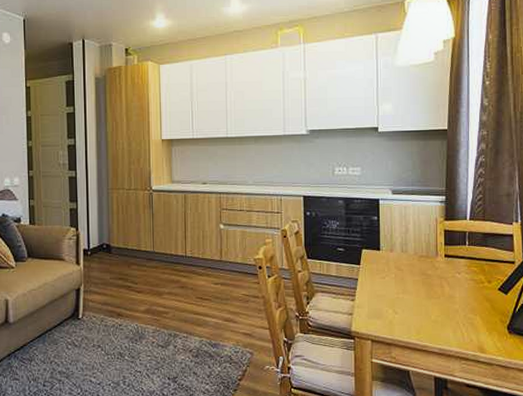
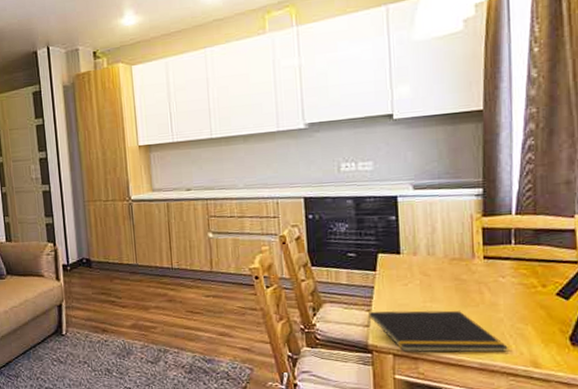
notepad: none [352,300,461,339] -> present [367,310,508,353]

